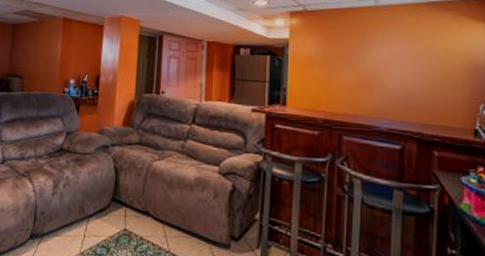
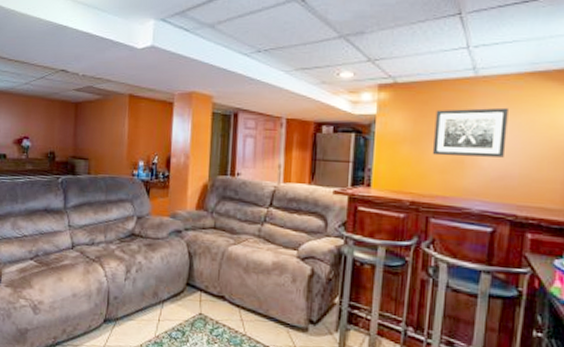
wall art: none [341,33,408,79] -> present [432,107,508,158]

